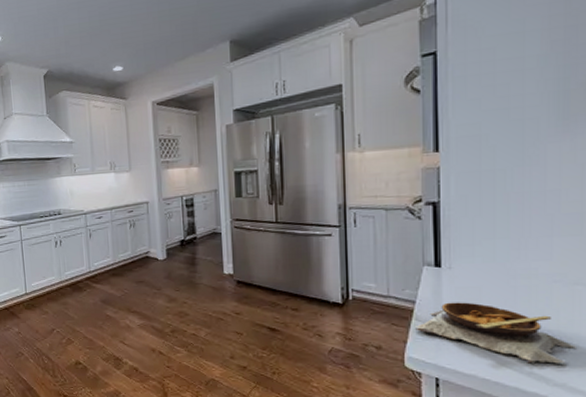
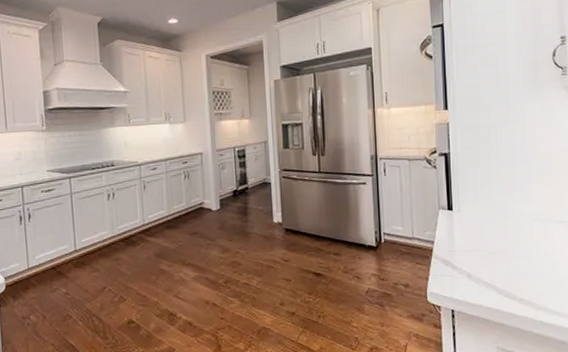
soup bowl: present [415,302,578,365] -> none [435,240,552,291]

